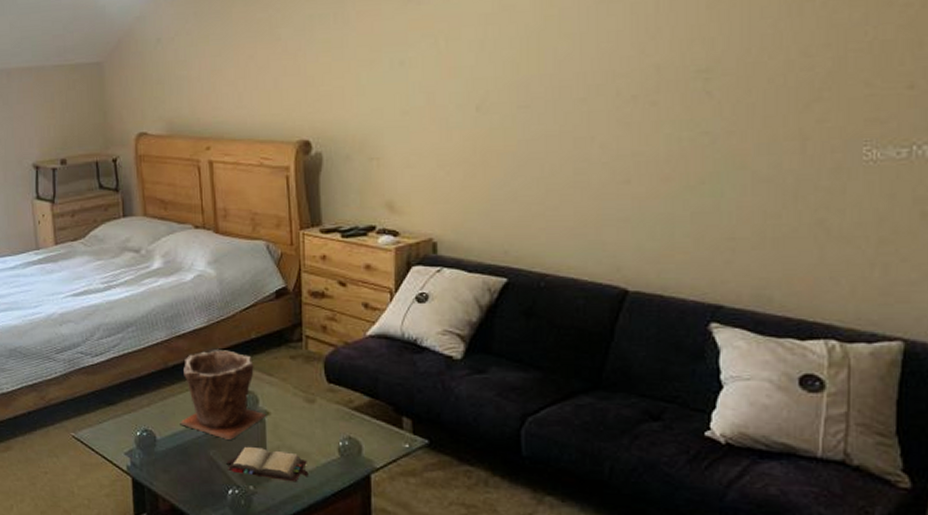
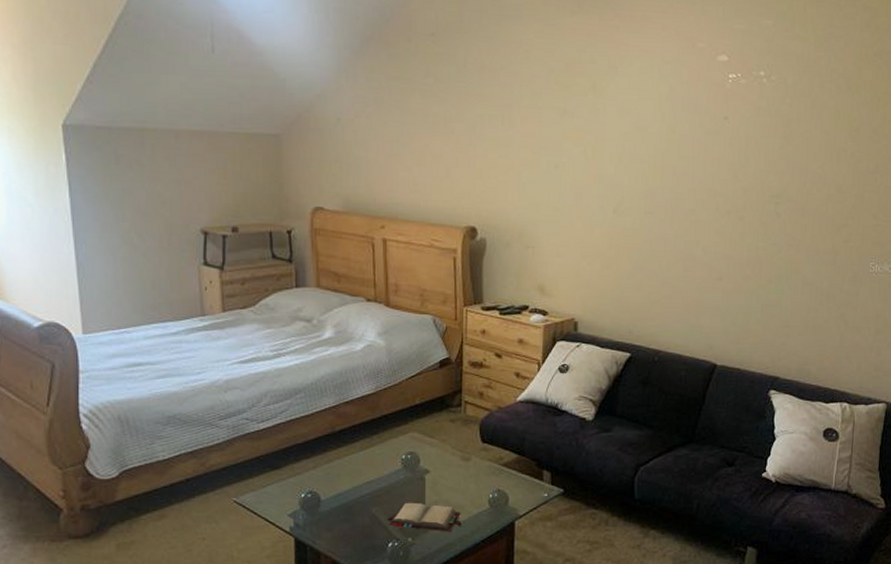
plant pot: present [180,350,266,440] -> none [345,415,426,497]

